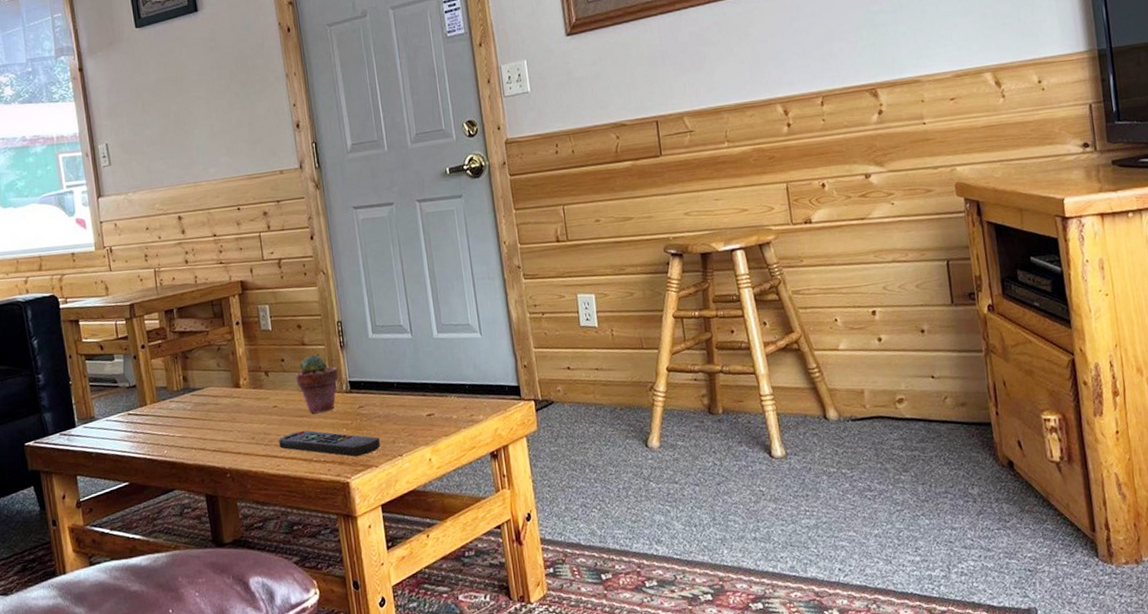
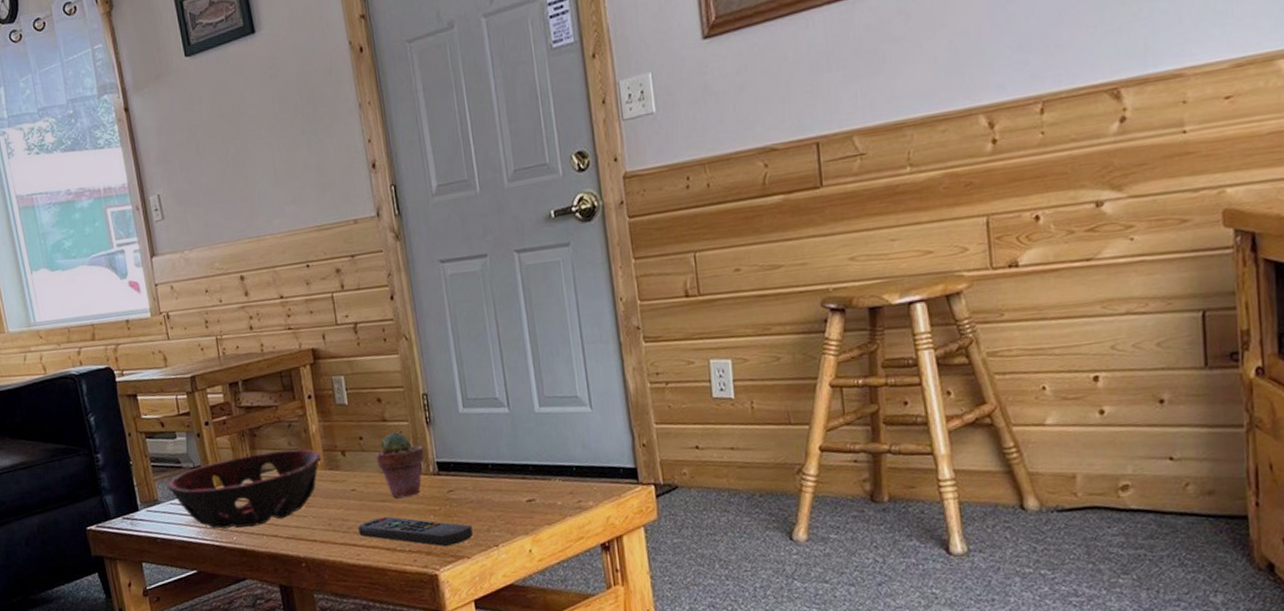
decorative bowl: none [103,369,246,443] -> present [166,449,321,529]

